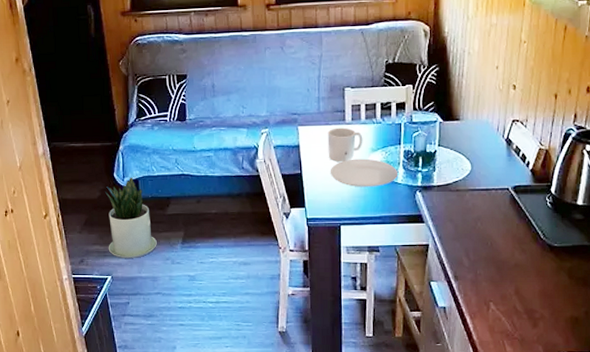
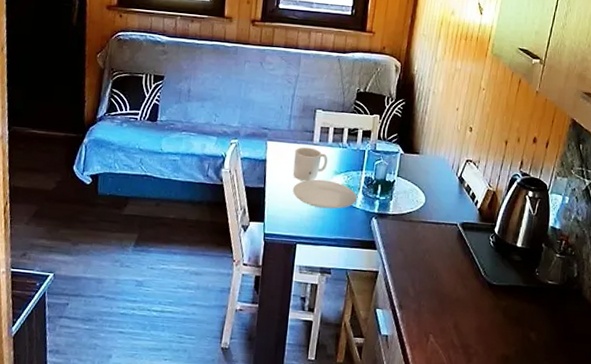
planter: present [105,177,157,258] -> none [55,172,108,257]

